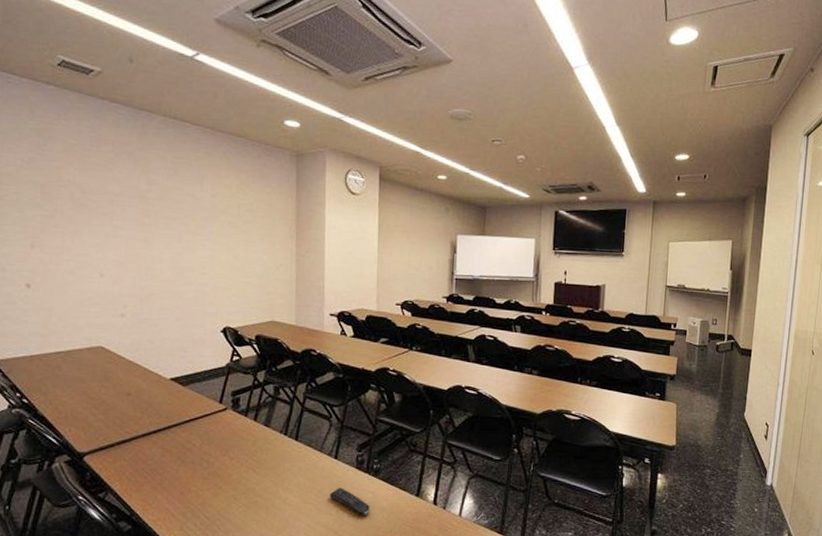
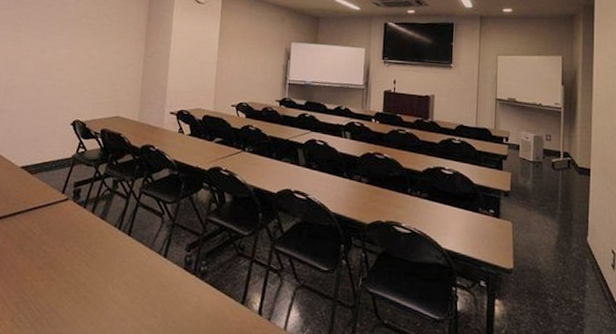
remote control: present [329,487,370,515] -> none [156,288,195,321]

